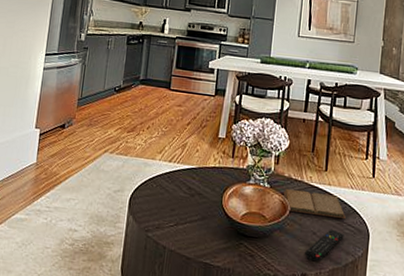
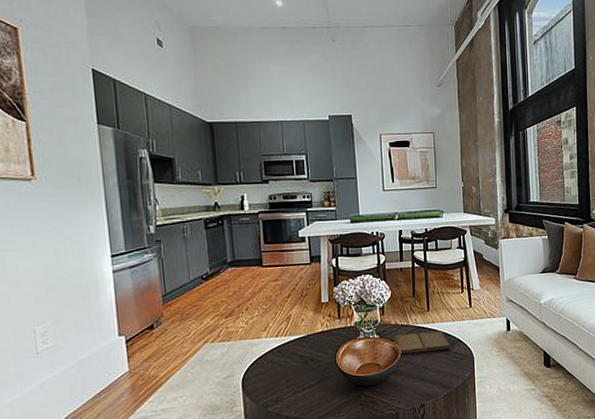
remote control: present [304,229,344,262] -> none [419,360,452,392]

